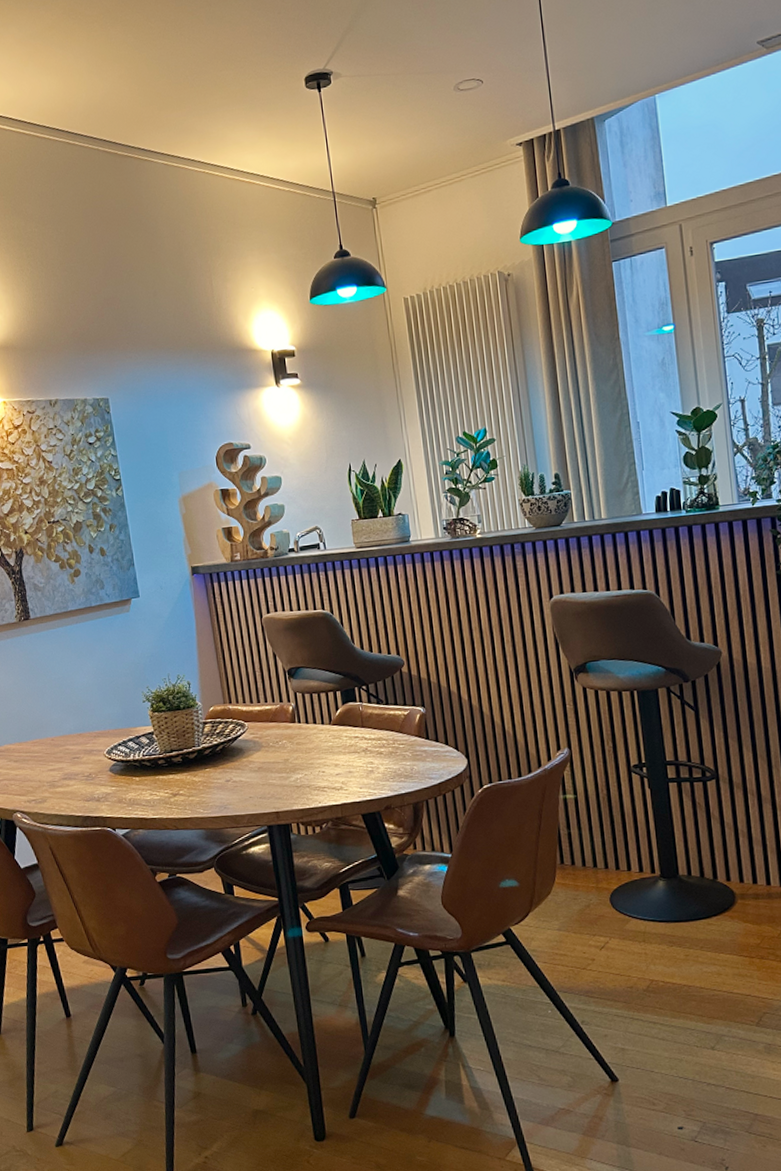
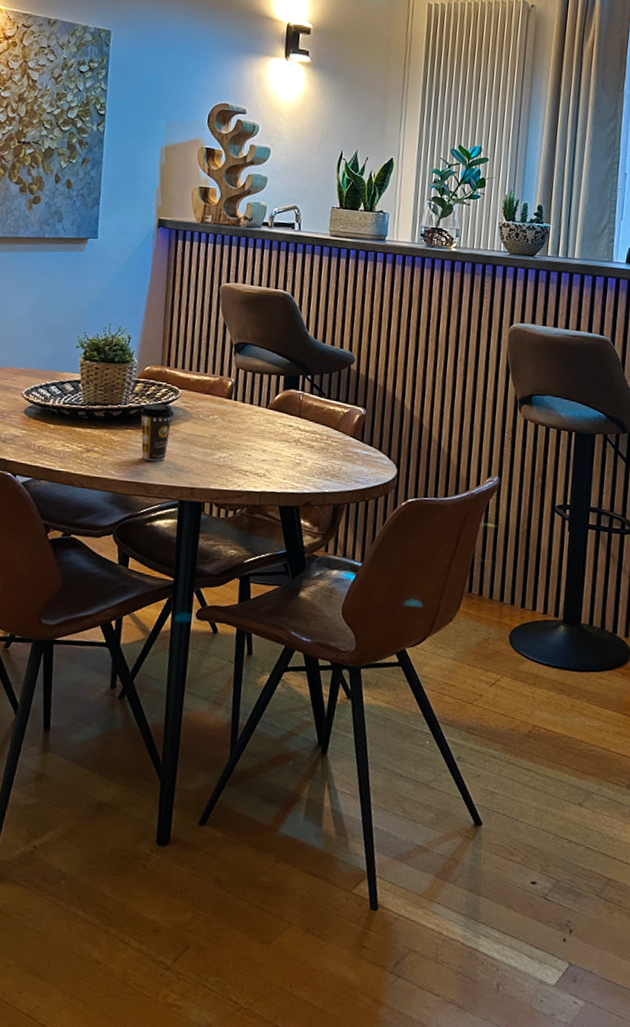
coffee cup: none [213,739,247,794] -> present [139,403,175,461]

